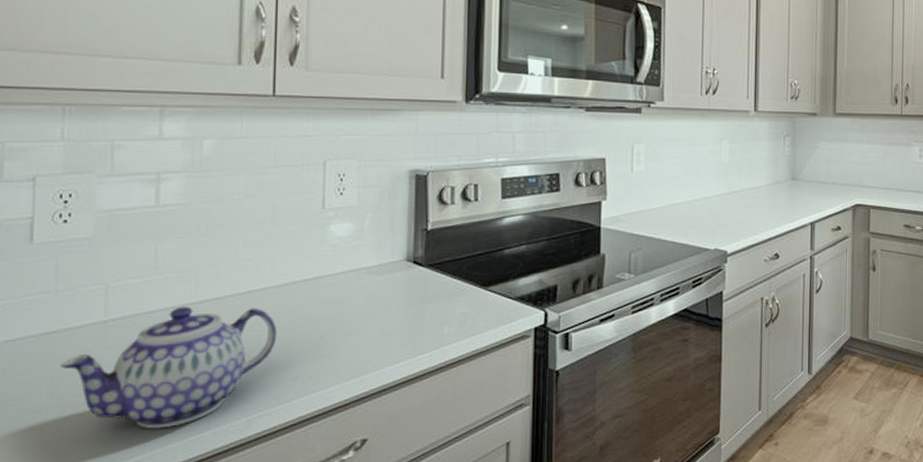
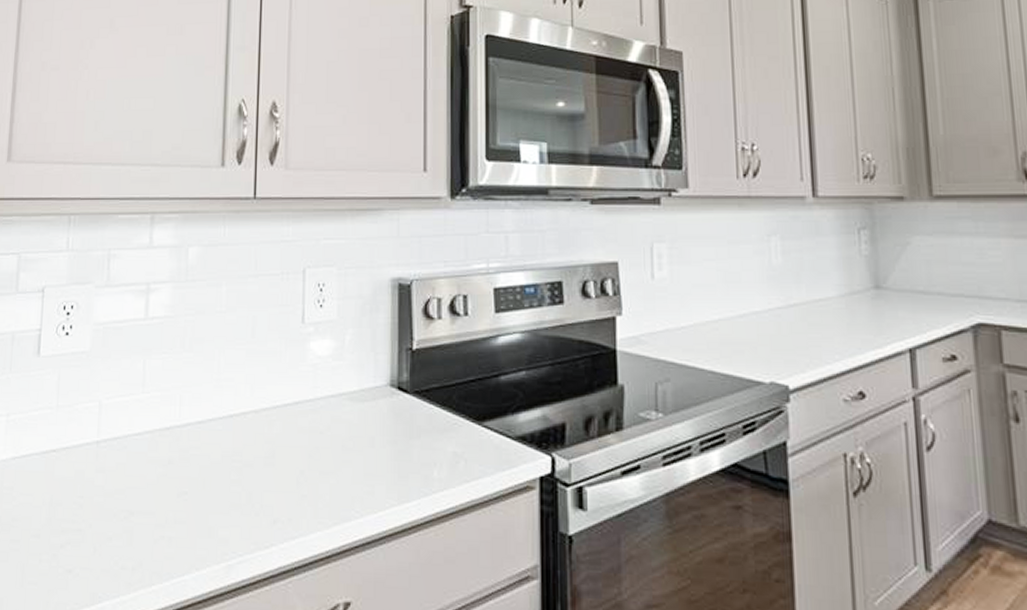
teapot: present [59,306,277,429] -> none [57,429,257,567]

